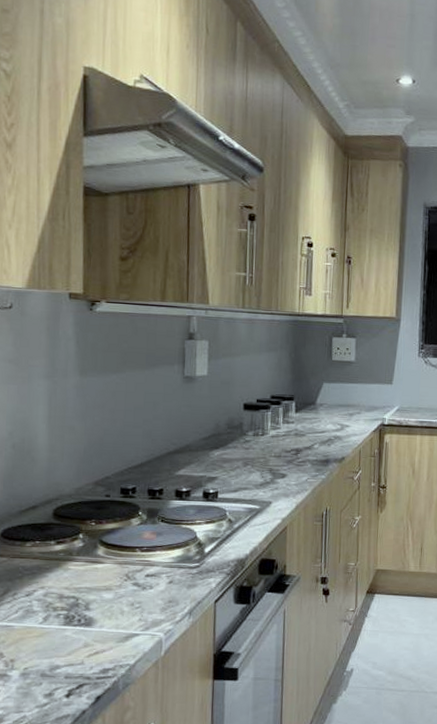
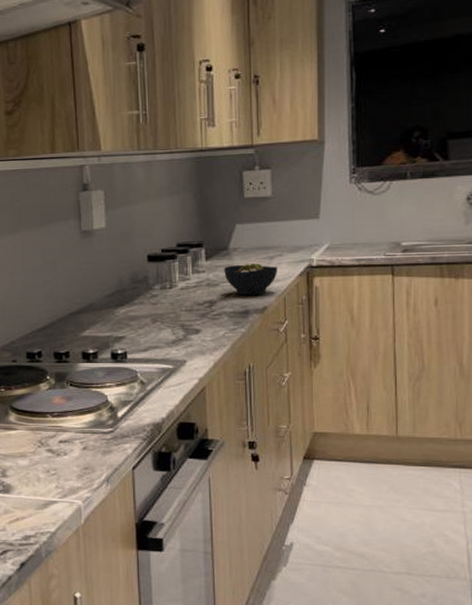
bowl: none [310,417,356,447] -> present [224,262,277,296]

